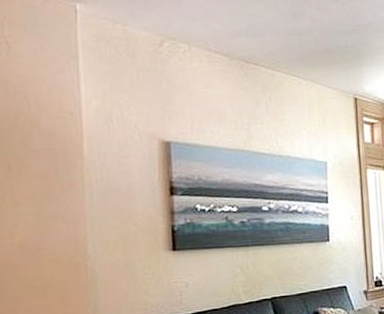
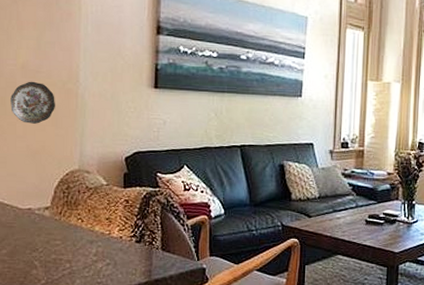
decorative plate: none [8,259,62,306] -> present [10,81,55,124]

